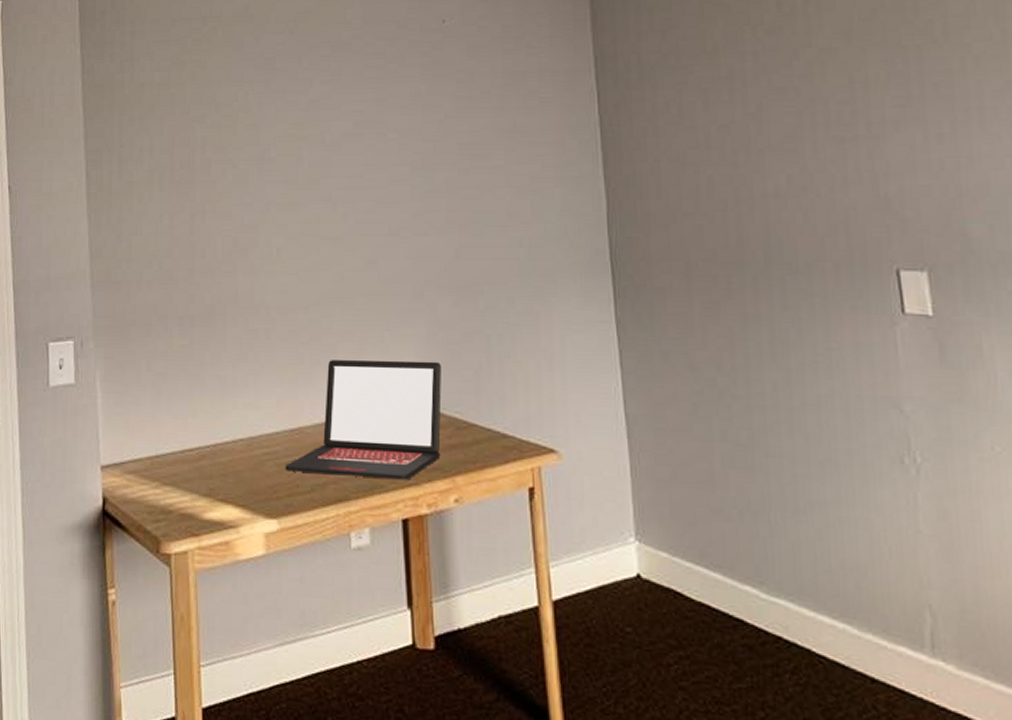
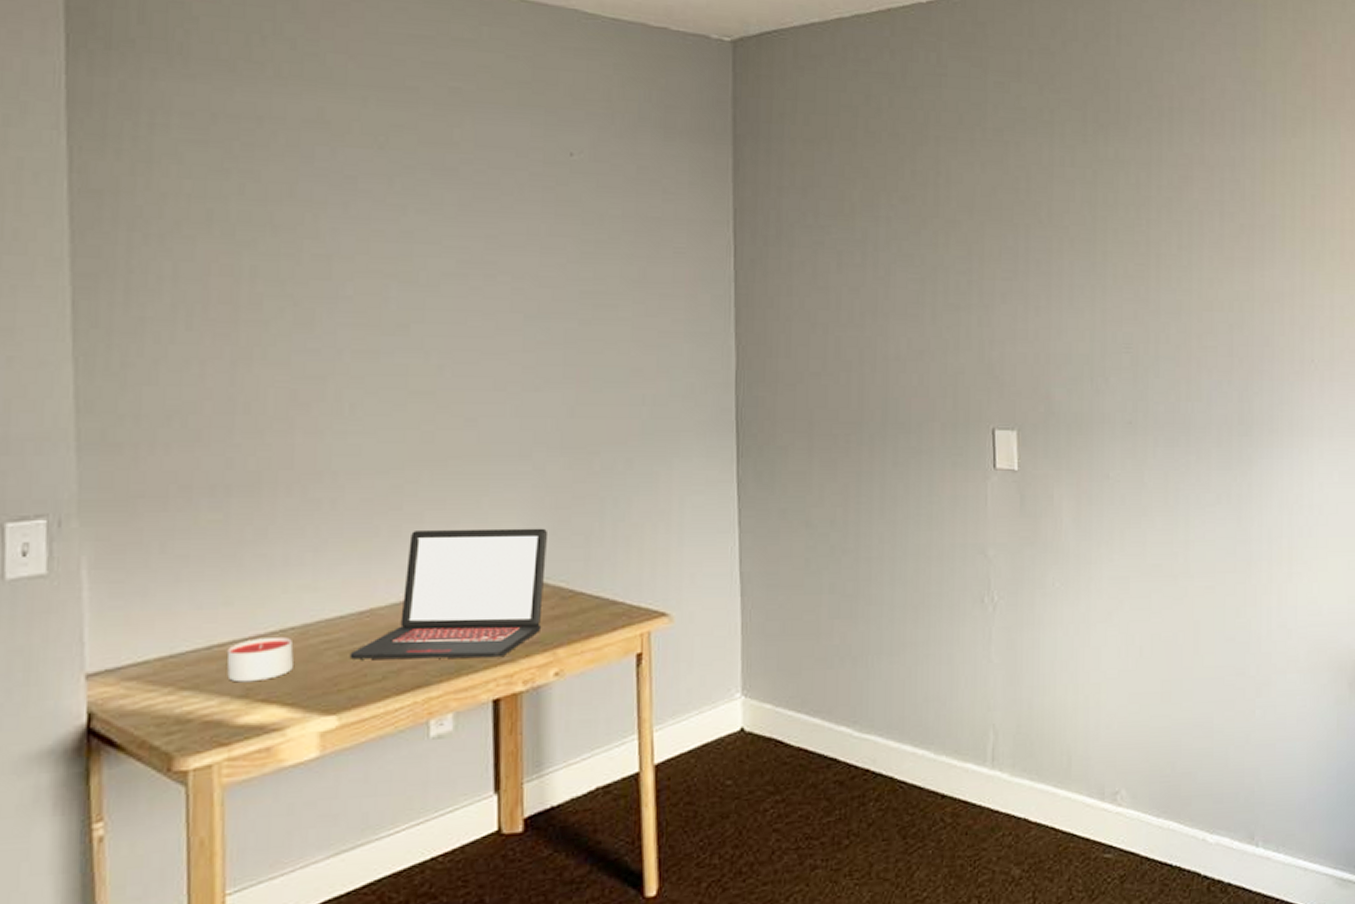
candle: none [195,446,243,484] -> present [226,637,294,683]

